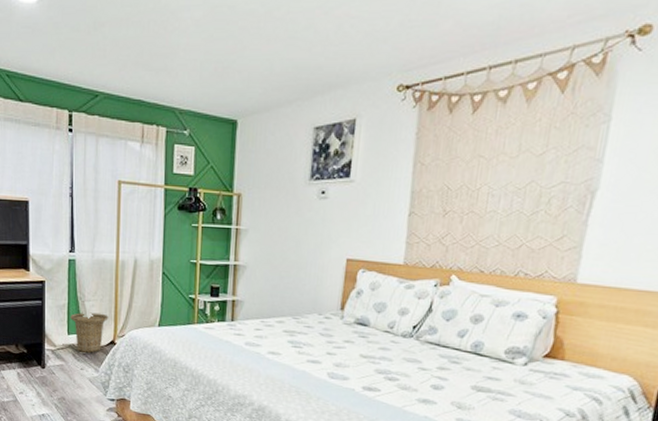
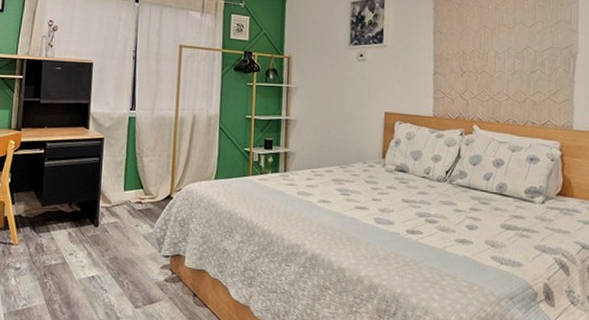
basket: present [70,312,109,353] -> none [127,167,166,209]

